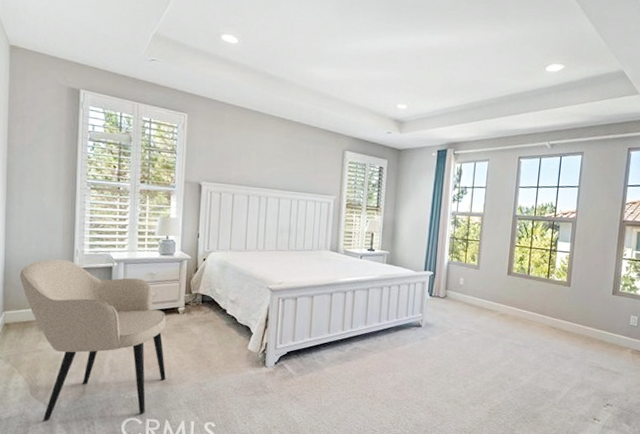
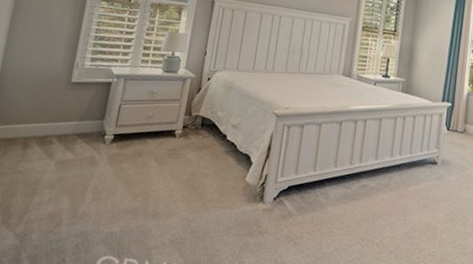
armchair: present [19,258,166,422] -> none [9,71,161,256]

